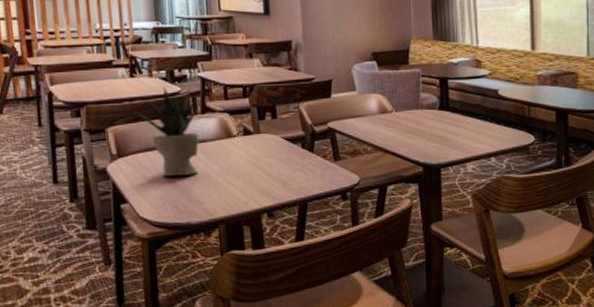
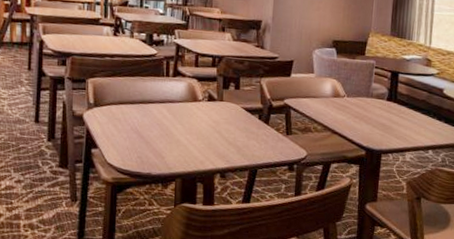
potted plant: present [133,85,200,177] -> none [113,47,172,131]

